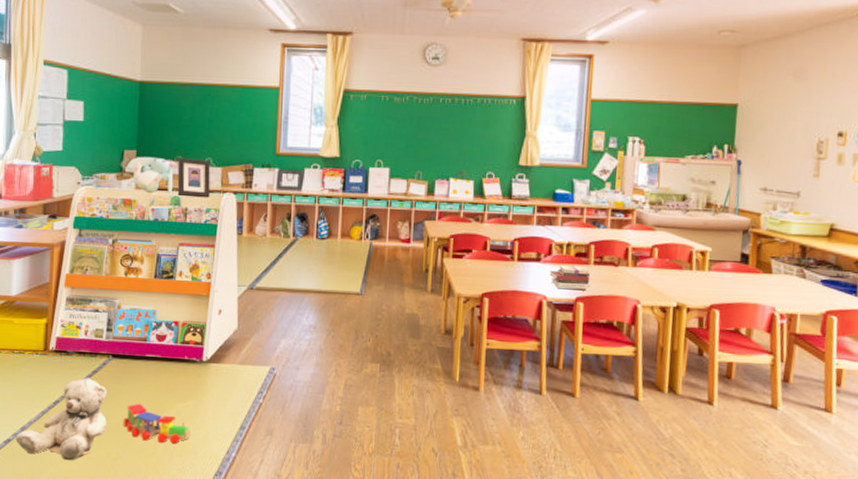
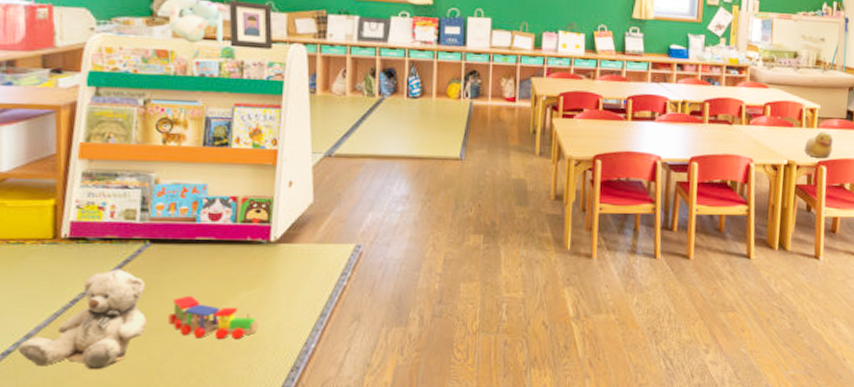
books: present [549,265,591,291] -> none [664,124,706,150]
rubber duck: none [695,274,727,303] -> present [805,131,833,159]

